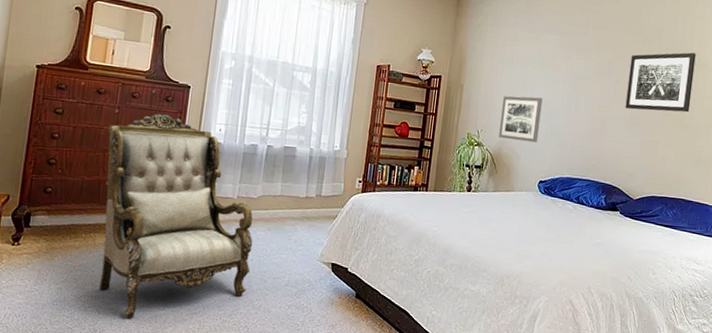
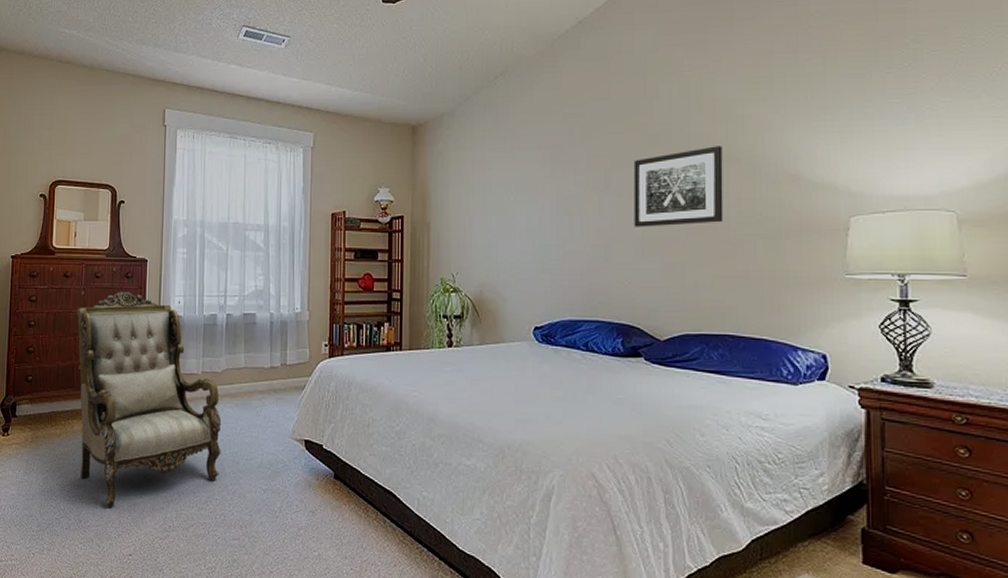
wall art: present [499,96,543,143] -> none [478,227,527,282]

